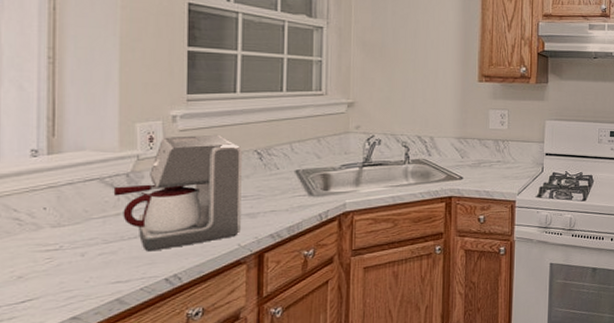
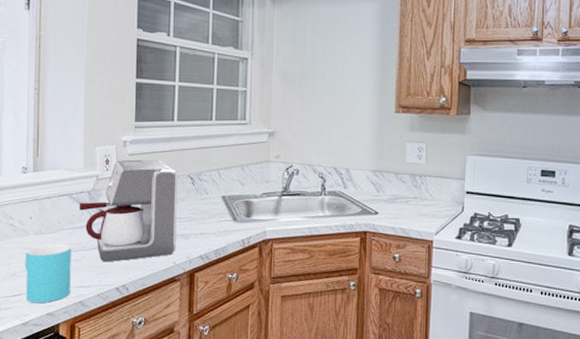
cup: none [37,236,104,308] -> present [25,244,72,304]

